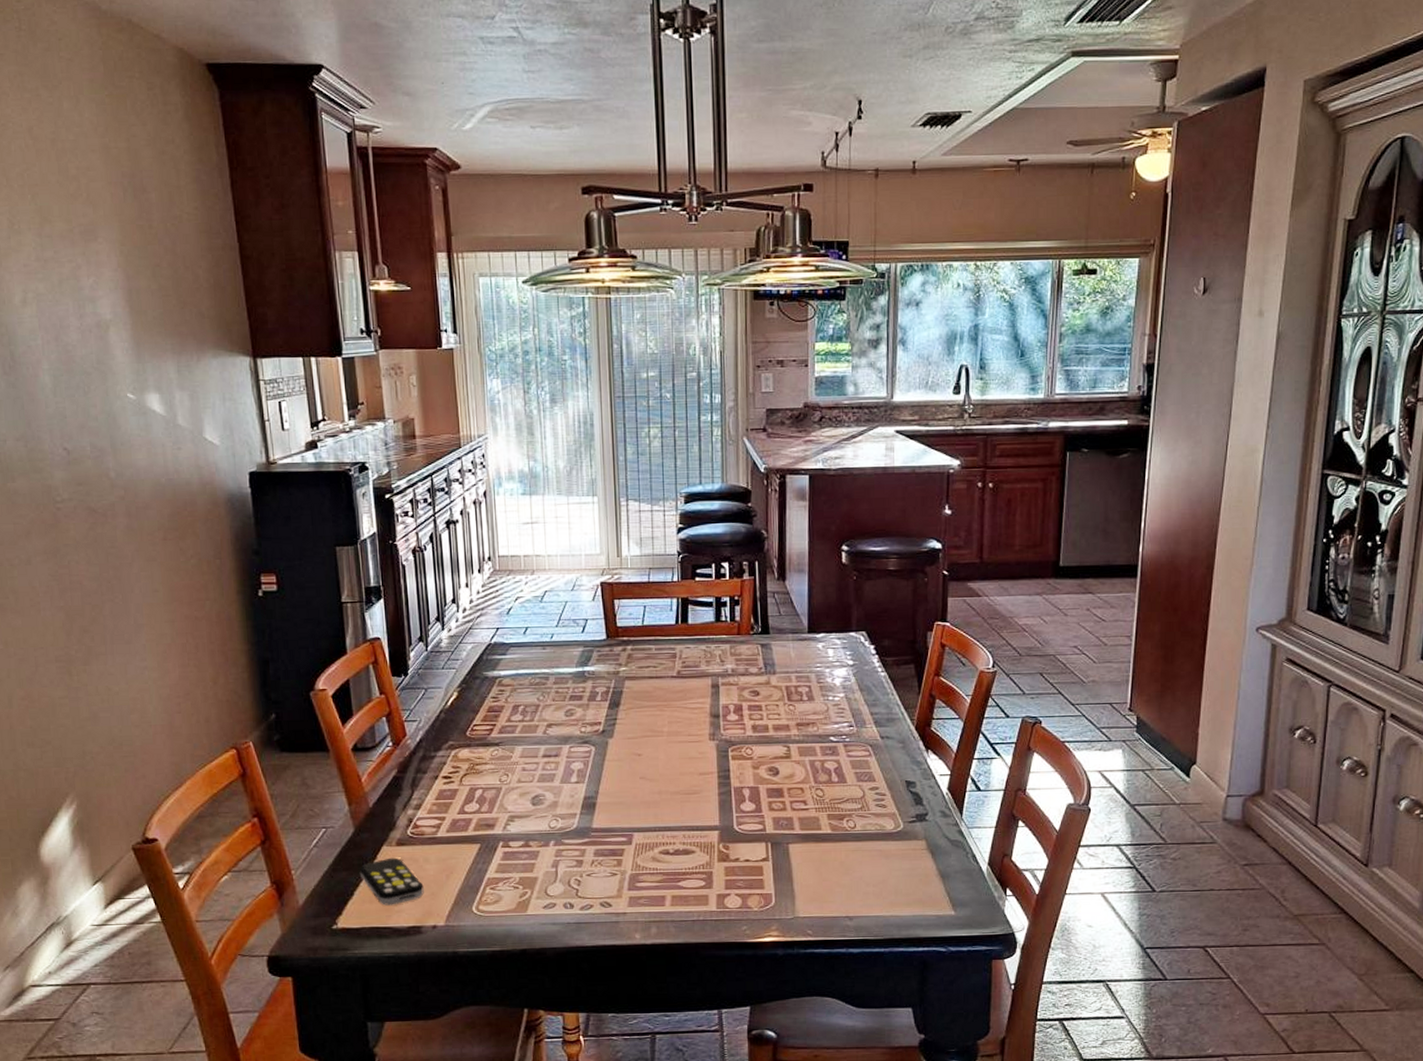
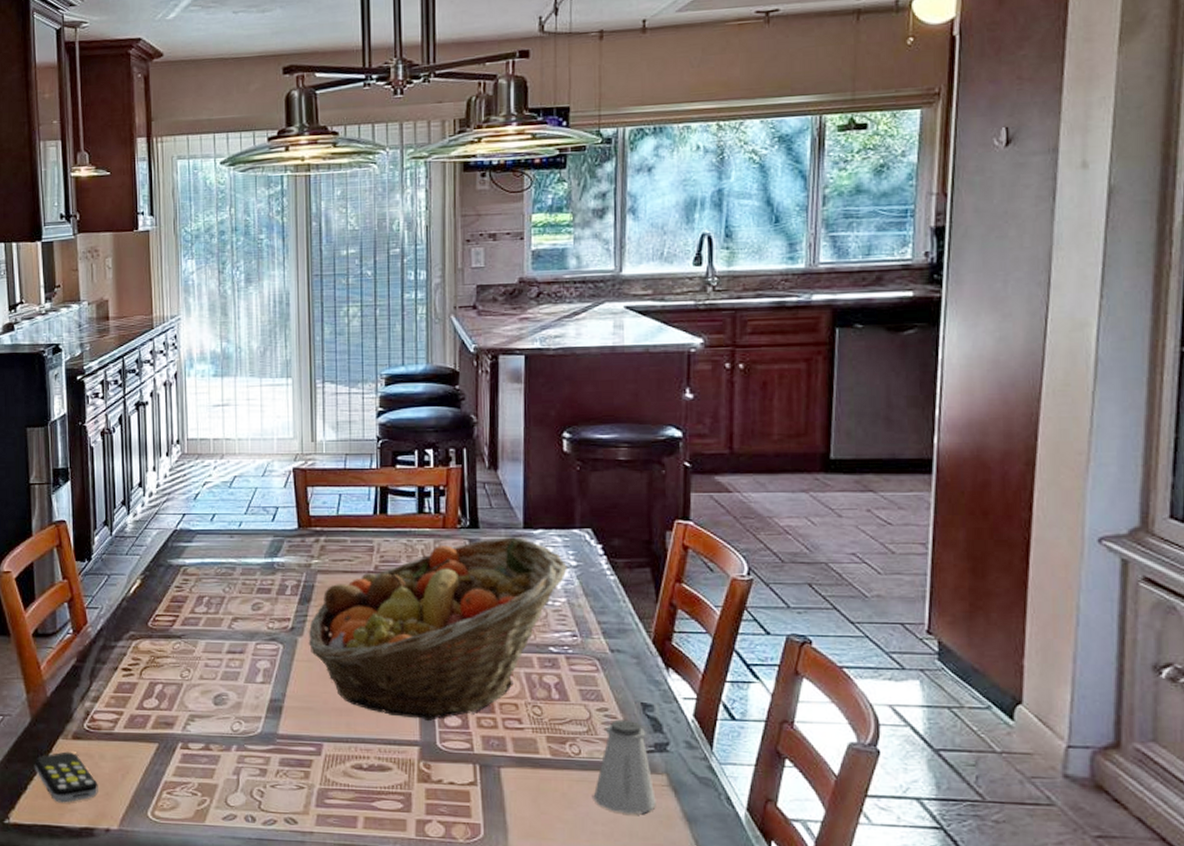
fruit basket: none [617,641,846,808] -> present [308,537,569,722]
saltshaker: none [866,796,917,876] -> present [593,719,656,814]

